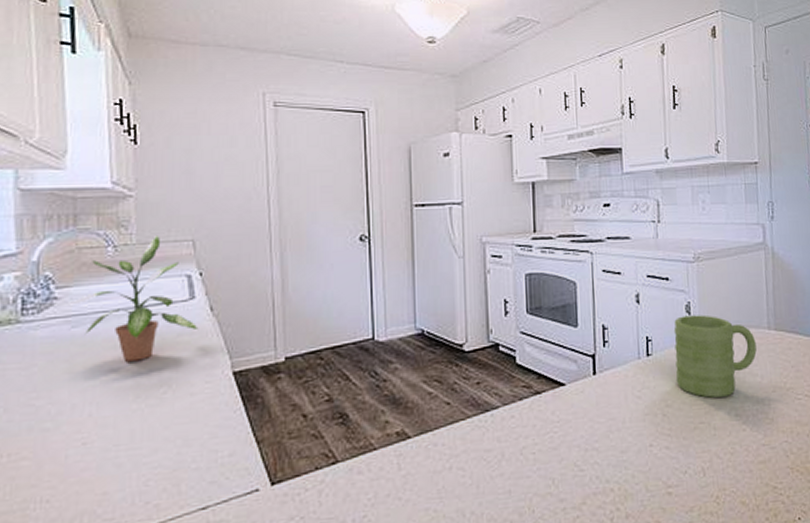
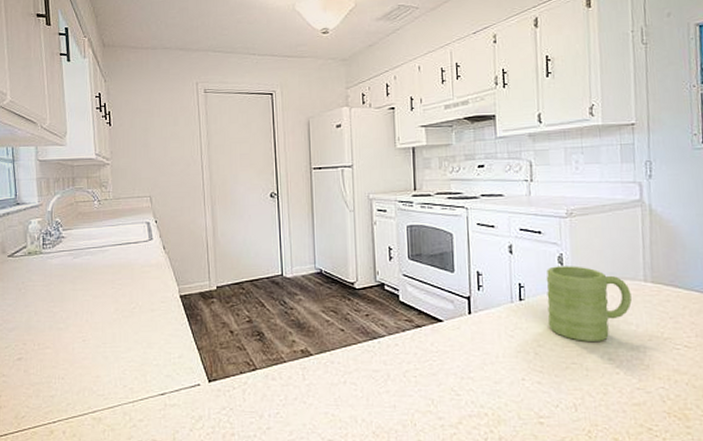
potted plant: present [66,236,199,362] -> none [70,193,156,284]

